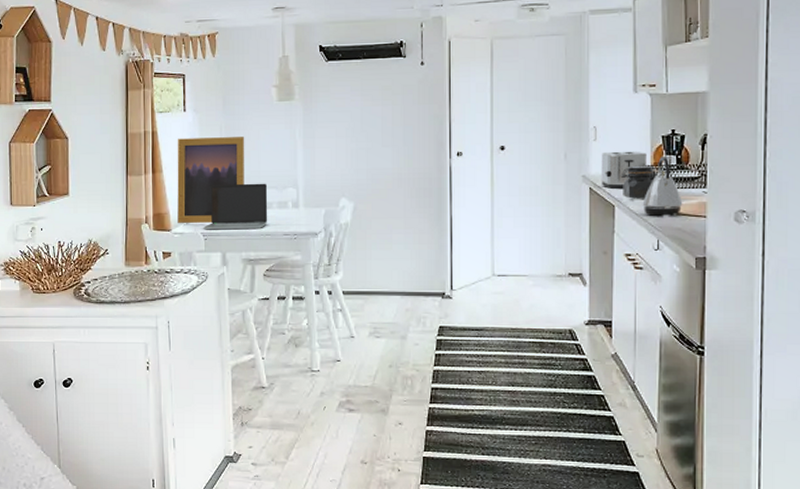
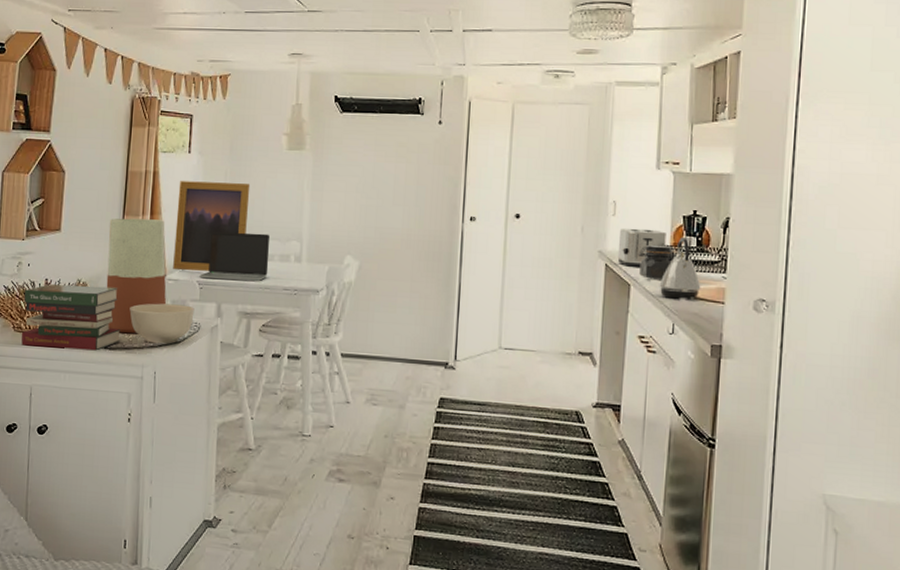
books: none [39,244,133,306] -> present [21,284,121,351]
vase: none [114,177,174,287] -> present [106,218,167,334]
bowl: none [140,256,201,295] -> present [129,303,195,344]

